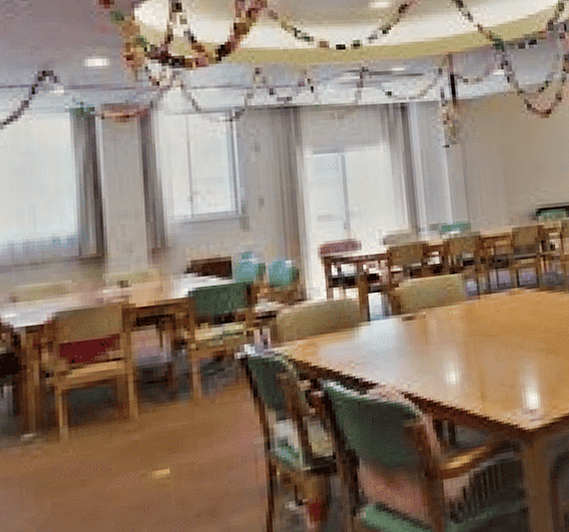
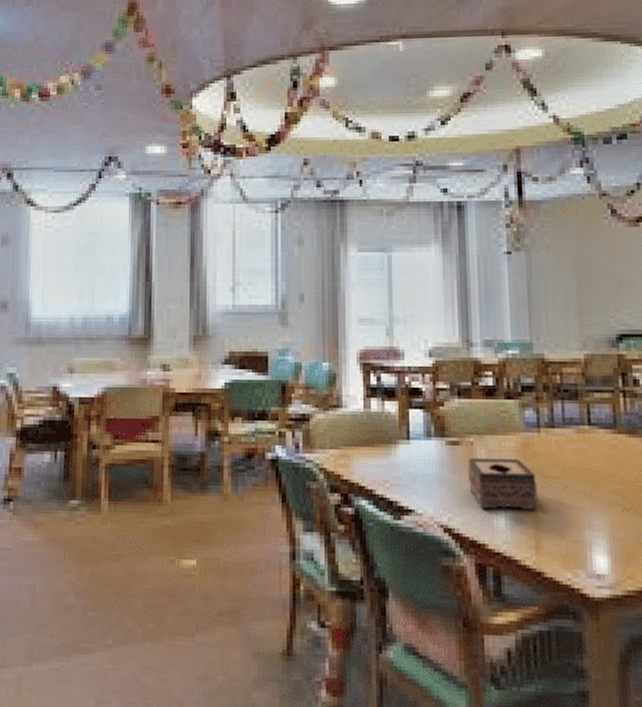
tissue box: none [422,324,482,371] -> present [468,458,538,510]

